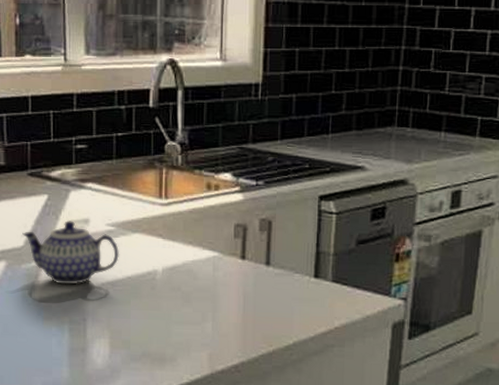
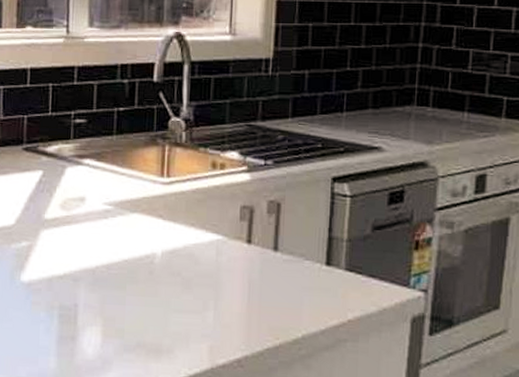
teapot: present [22,221,120,285] -> none [14,198,117,267]

